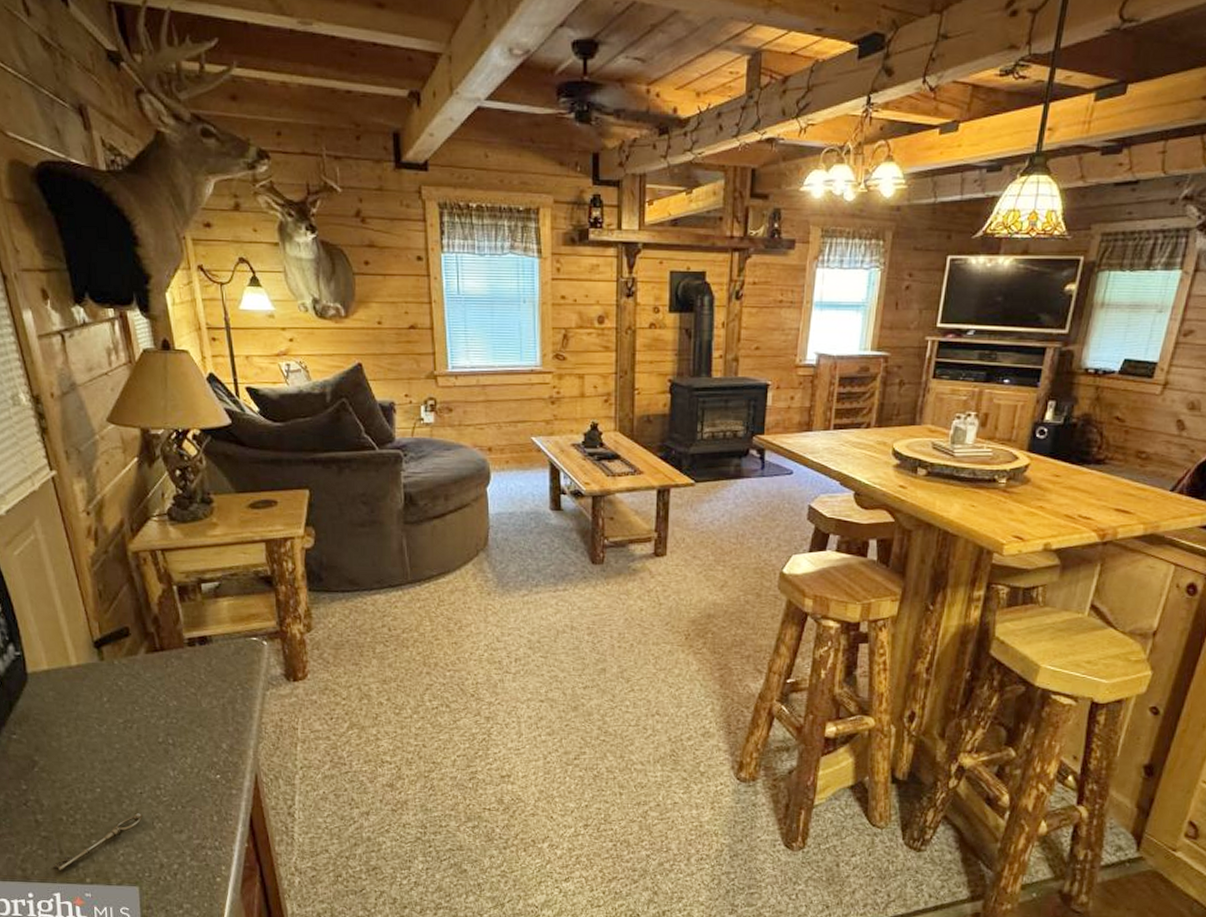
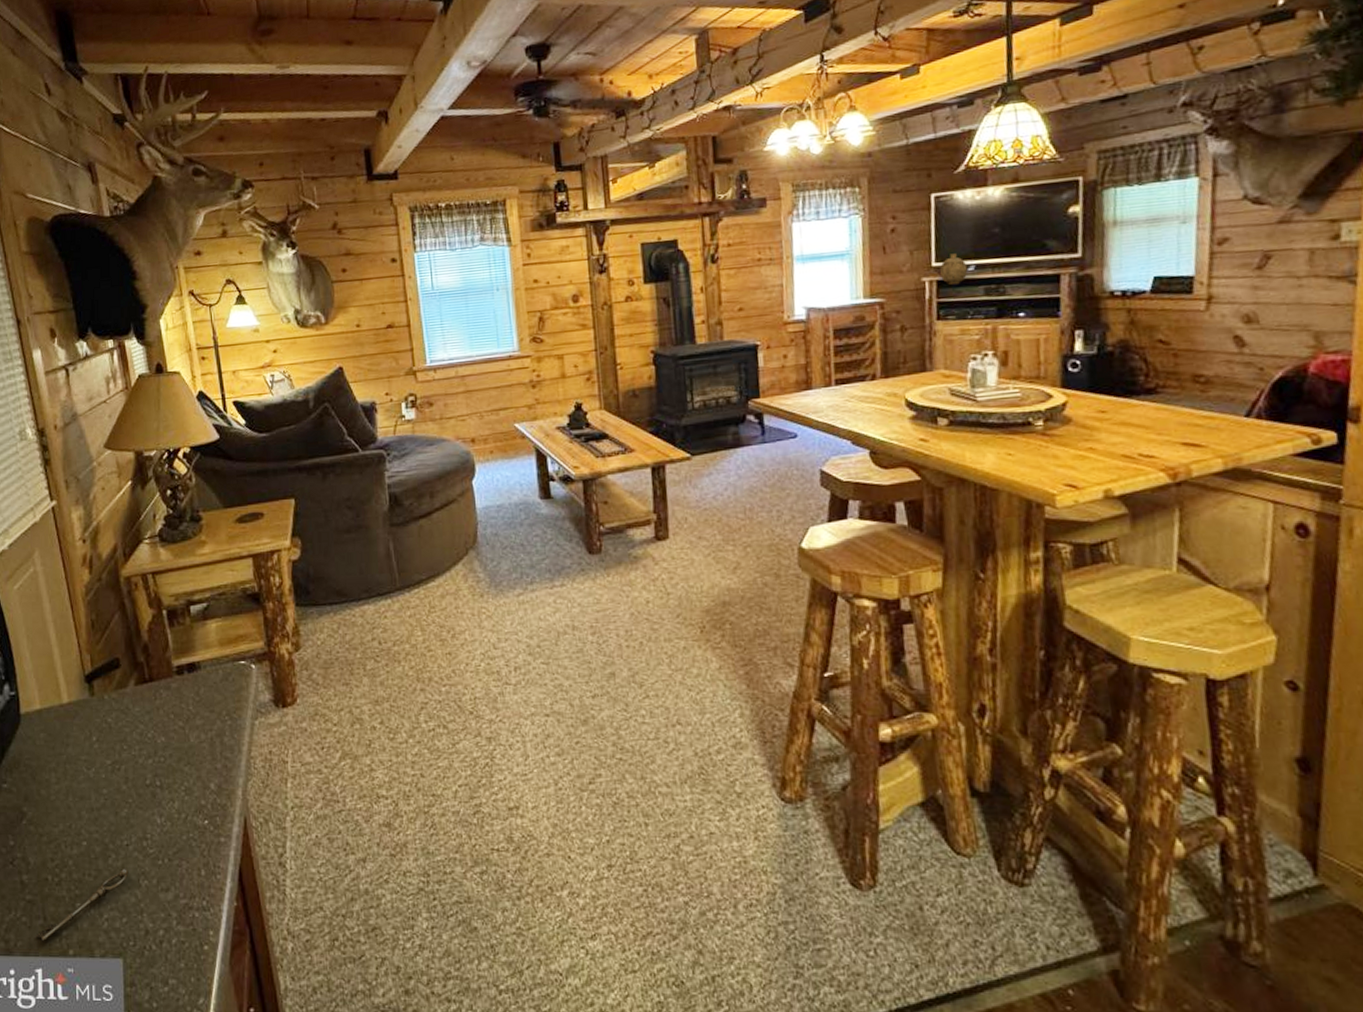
decorative vase: none [942,317,968,347] -> present [939,253,968,285]

